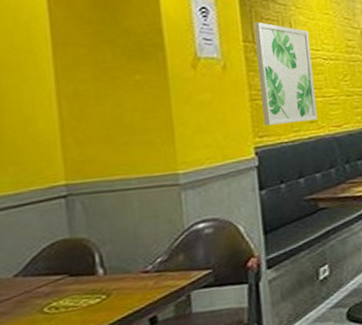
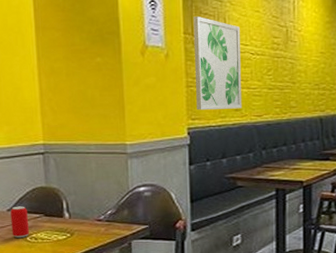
beverage can: none [19,267,48,312] -> present [10,206,30,239]

